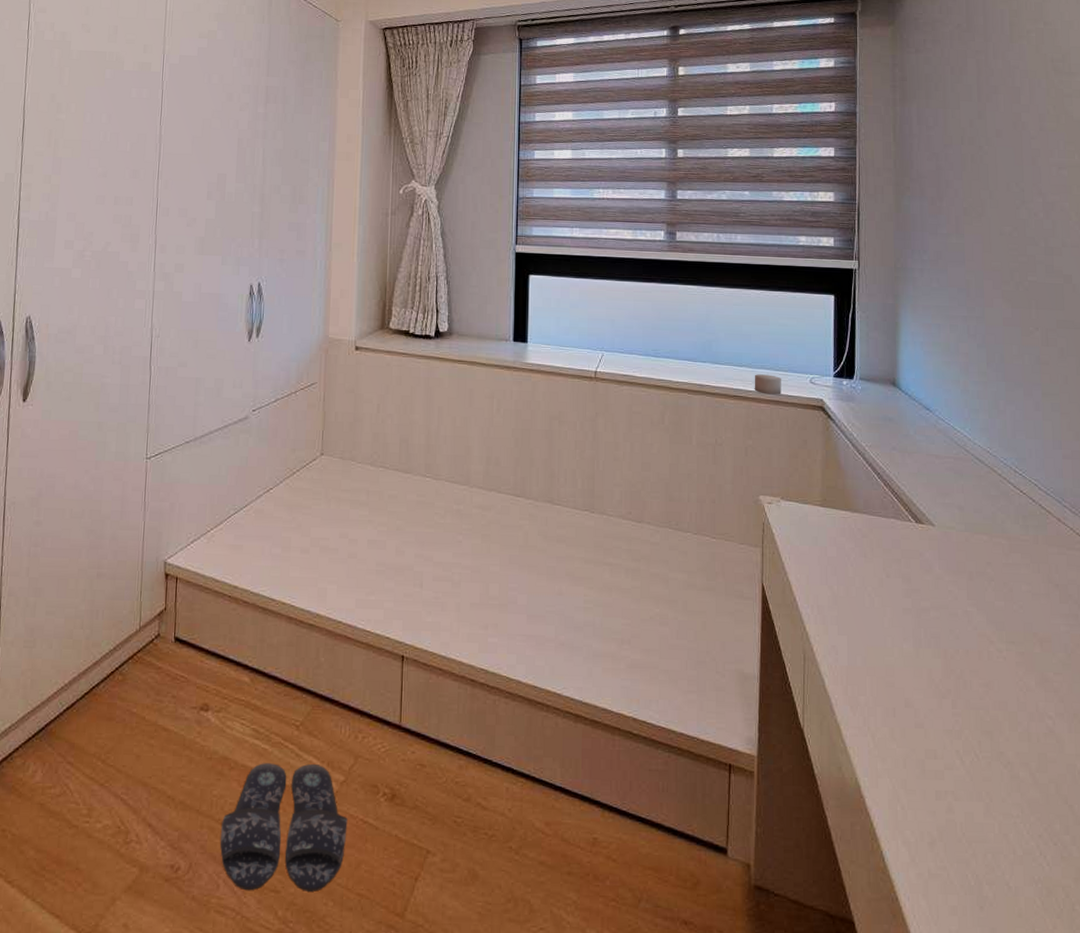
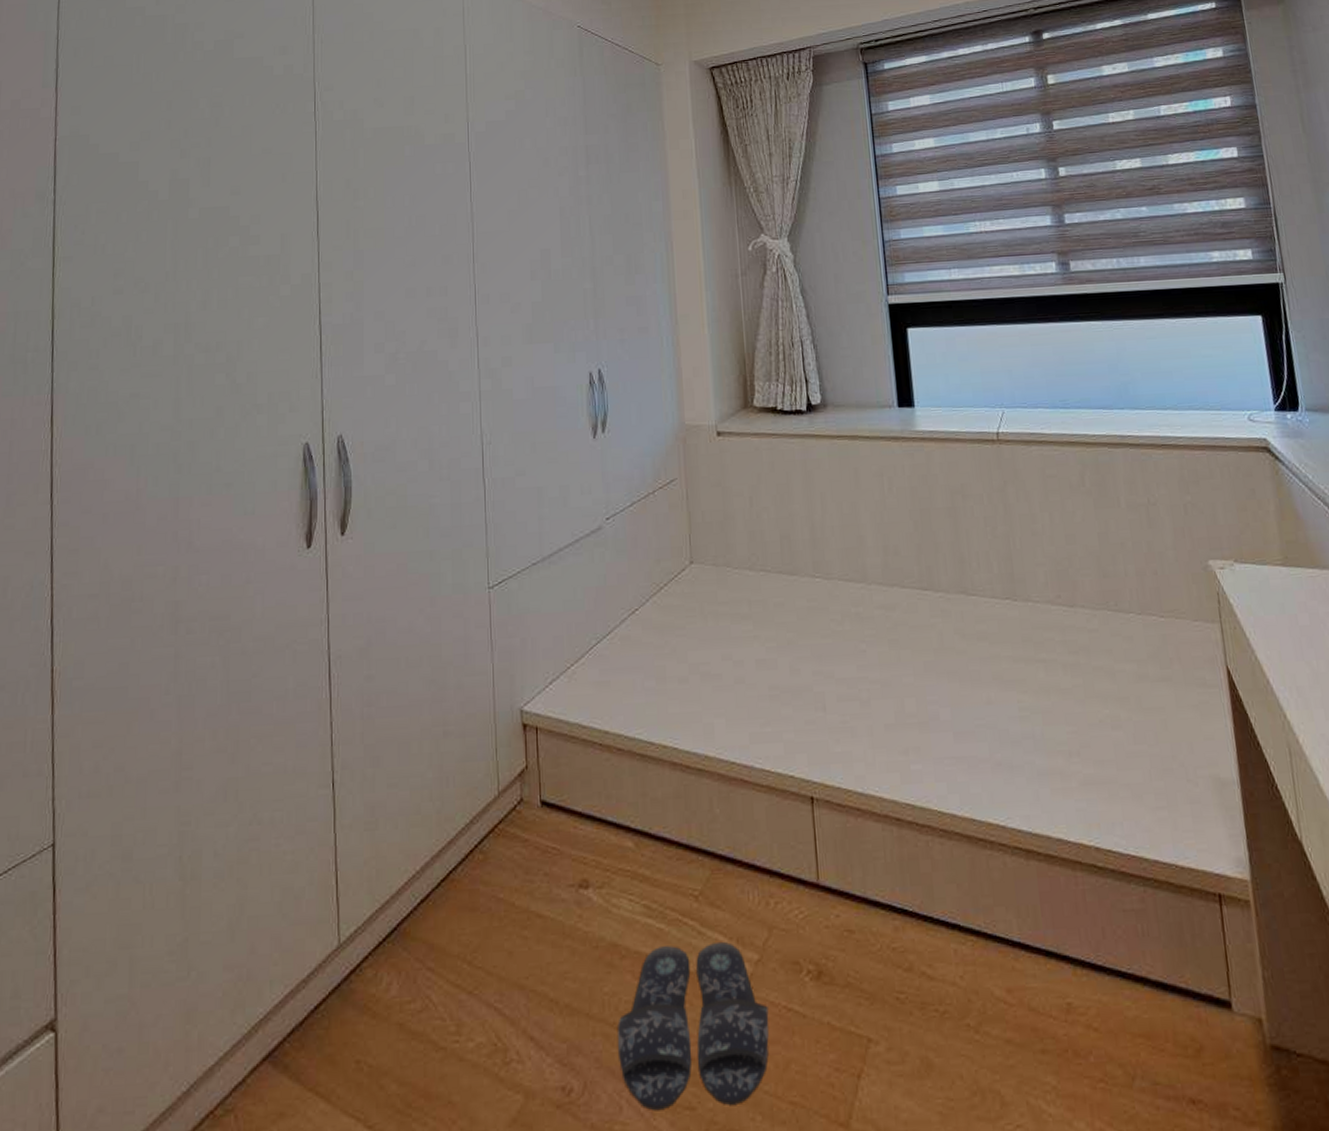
candle: present [754,374,781,395] -> none [1182,416,1217,440]

